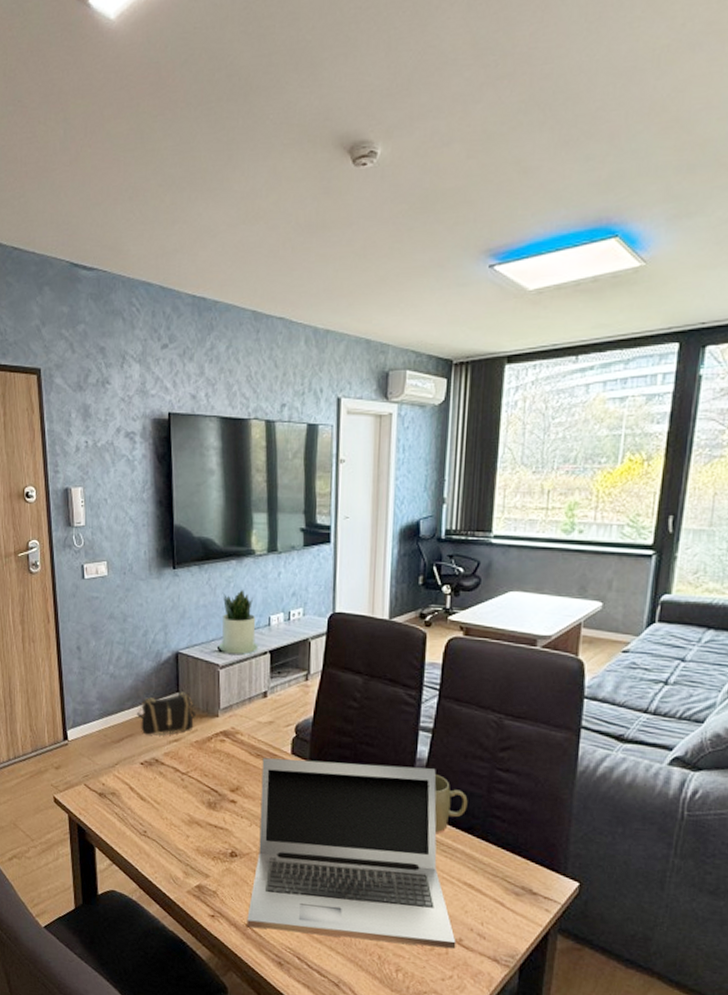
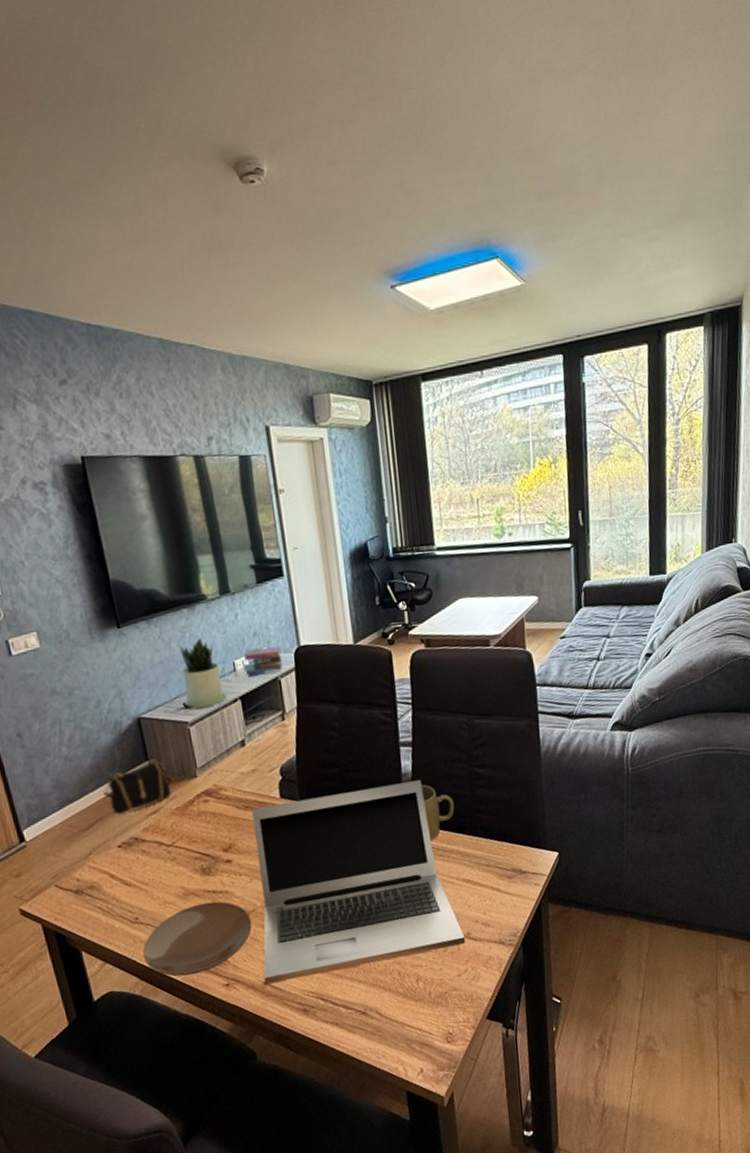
plate: none [145,833,245,898] -> present [143,901,252,977]
books: none [277,607,316,634] -> present [242,646,283,676]

